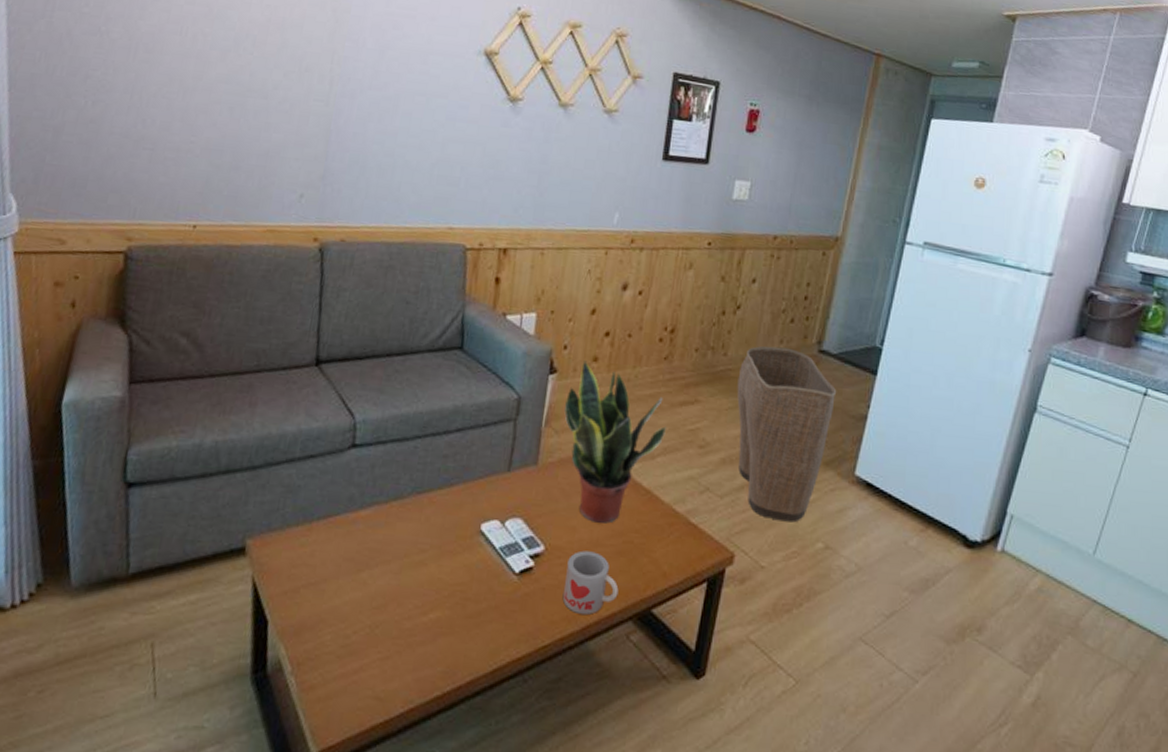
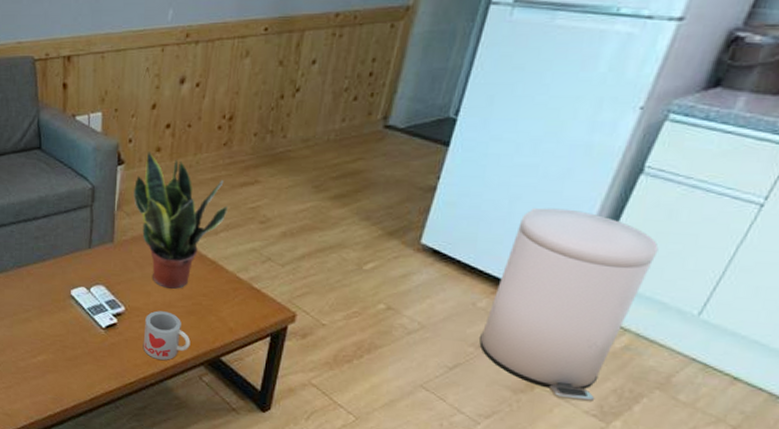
laundry basket: present [737,346,836,523] -> none [297,125,402,287]
pedal bin: none [913,441,1056,652] -> present [479,207,659,402]

